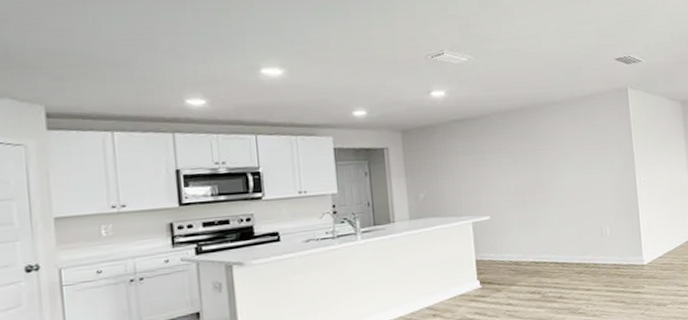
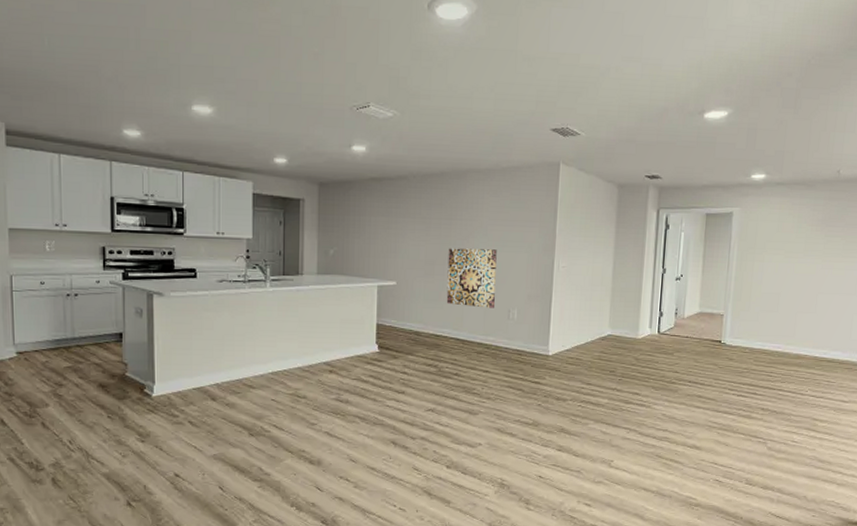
wall art: none [537,173,587,231] -> present [446,248,497,308]

